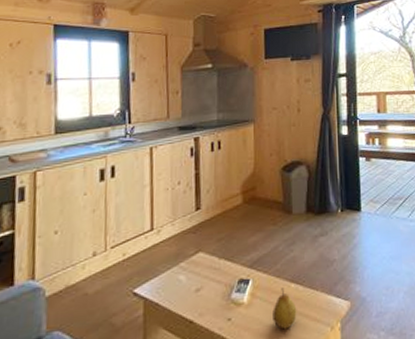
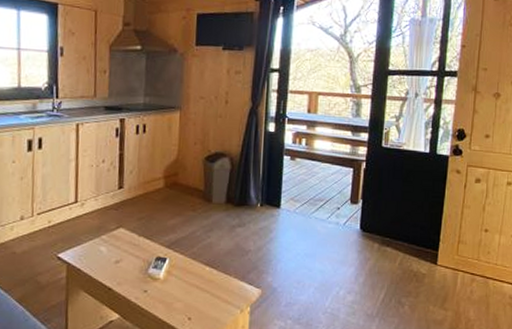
fruit: present [273,288,297,330] -> none [186,269,210,307]

